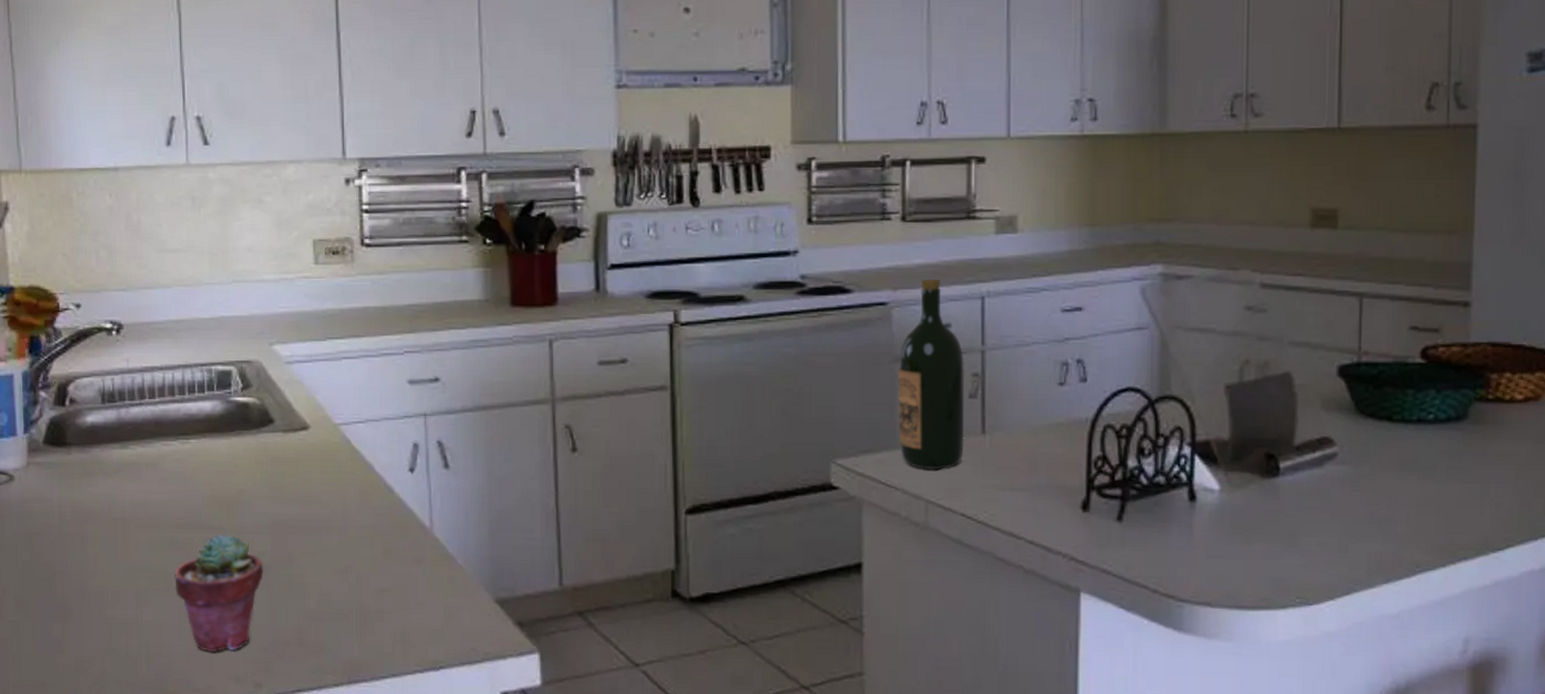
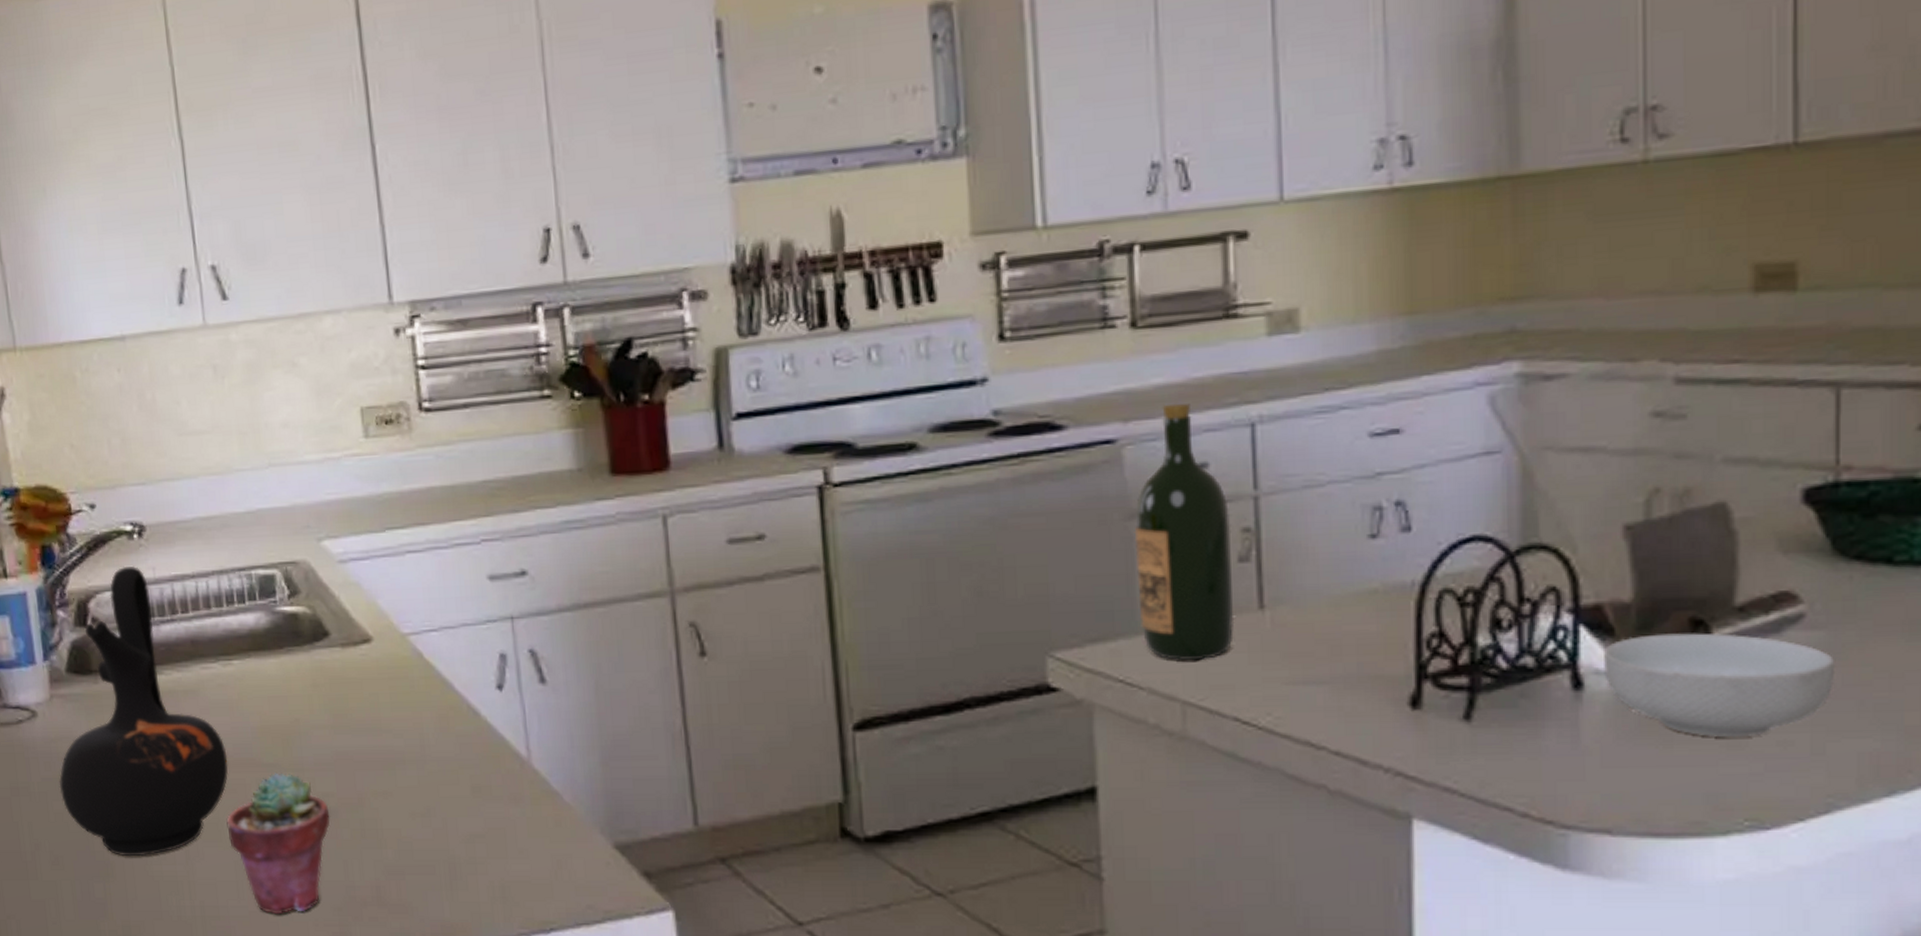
ceramic jug: none [29,357,180,602] -> present [59,565,229,857]
cereal bowl: none [1210,463,1356,538] -> present [1604,633,1836,737]

